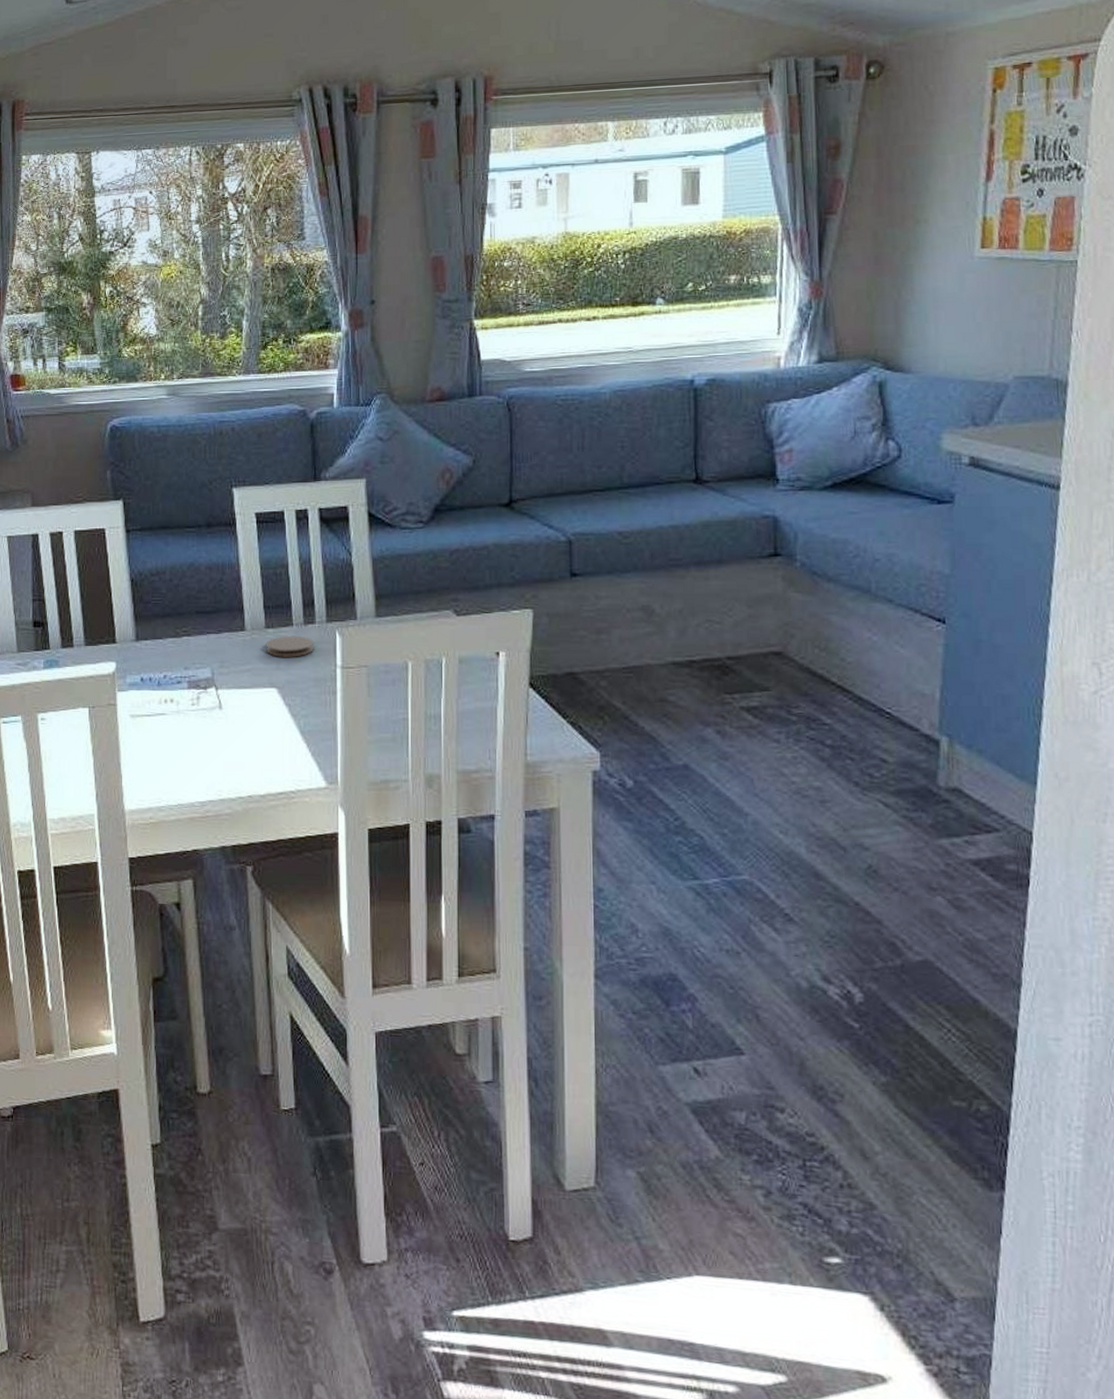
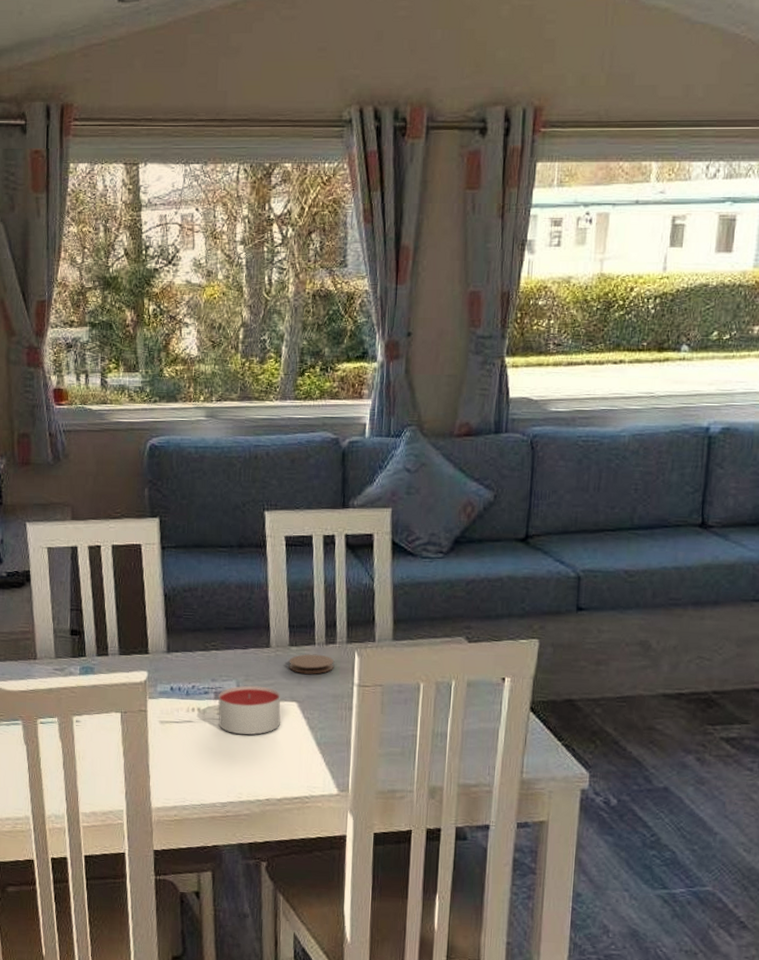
candle: none [192,672,260,726] -> present [218,685,281,735]

